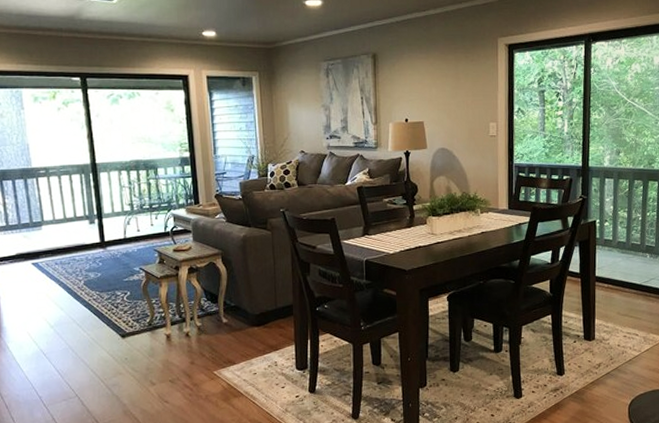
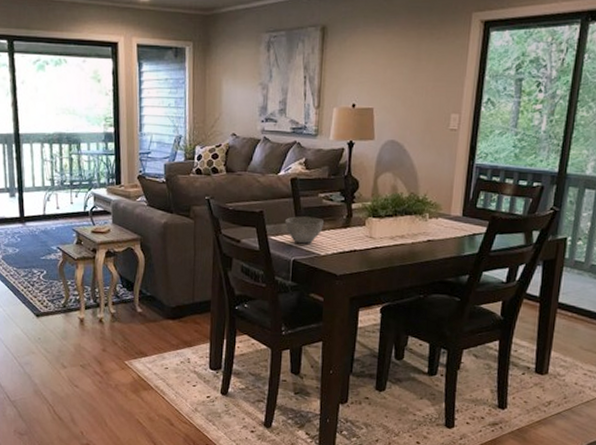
bowl: none [355,220,390,245] -> present [284,216,323,244]

